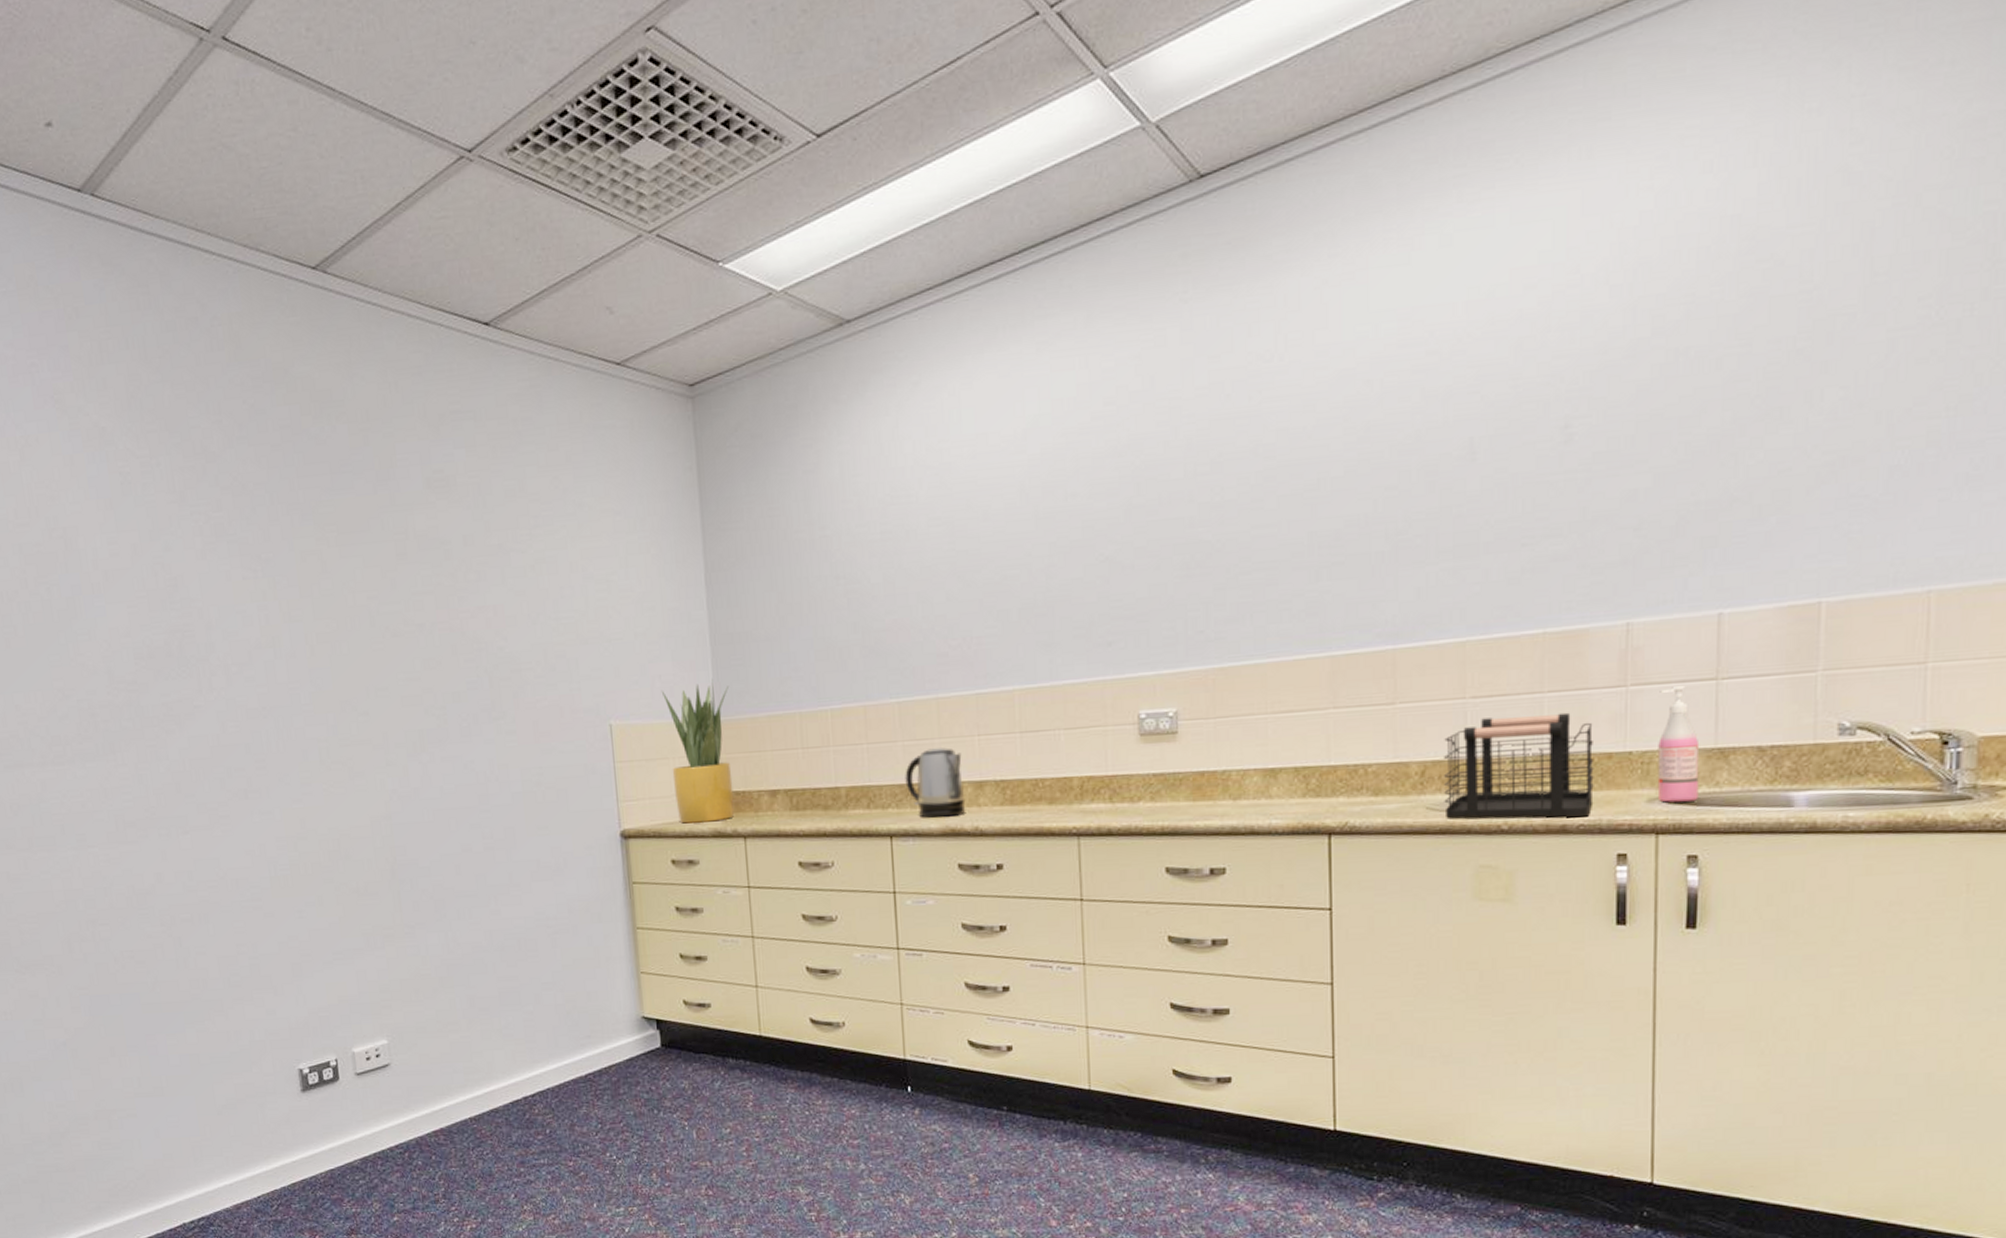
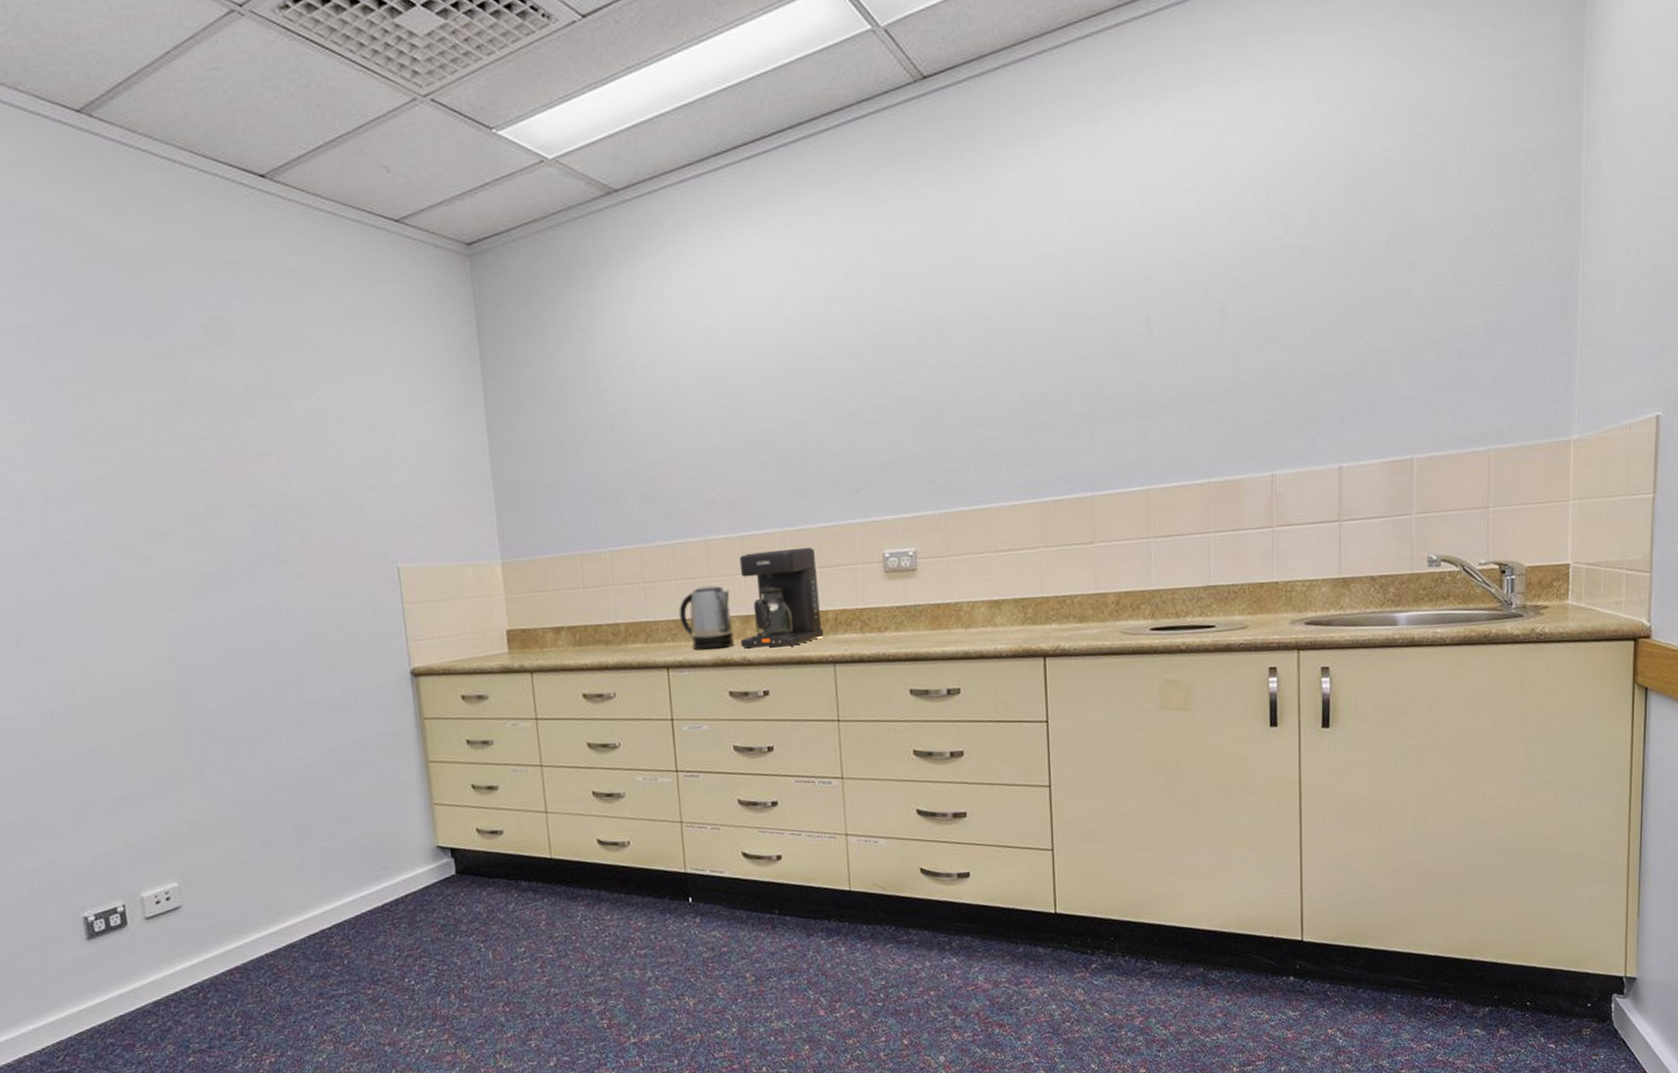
planter: present [661,679,734,824] -> none [447,524,520,661]
coffee maker: none [972,706,1067,817] -> present [739,547,824,649]
dish rack: present [1444,712,1594,821] -> none [1134,549,1250,643]
soap dispenser: present [1657,686,1700,803] -> none [1297,527,1328,624]

